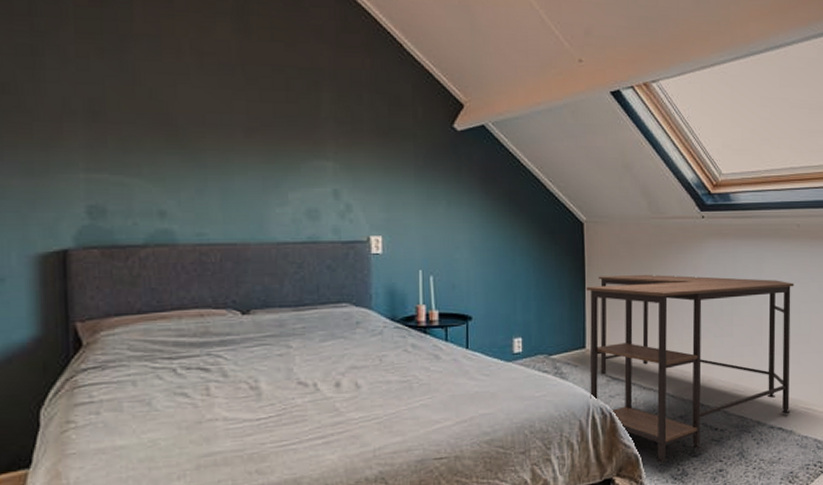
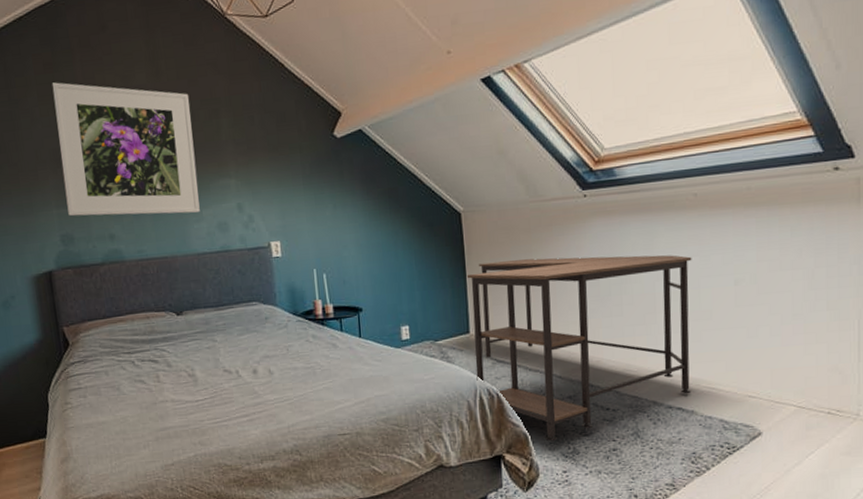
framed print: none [98,19,286,196] -> present [51,82,200,217]

